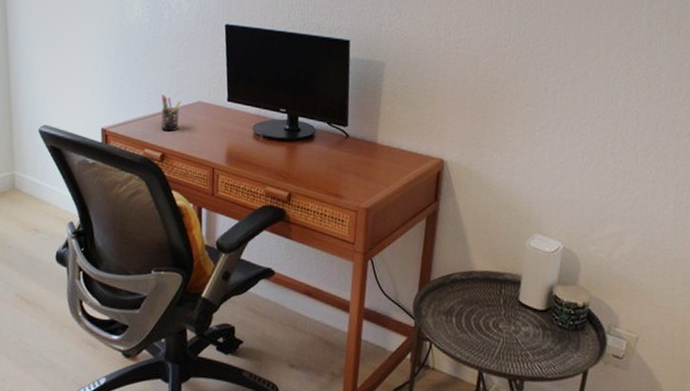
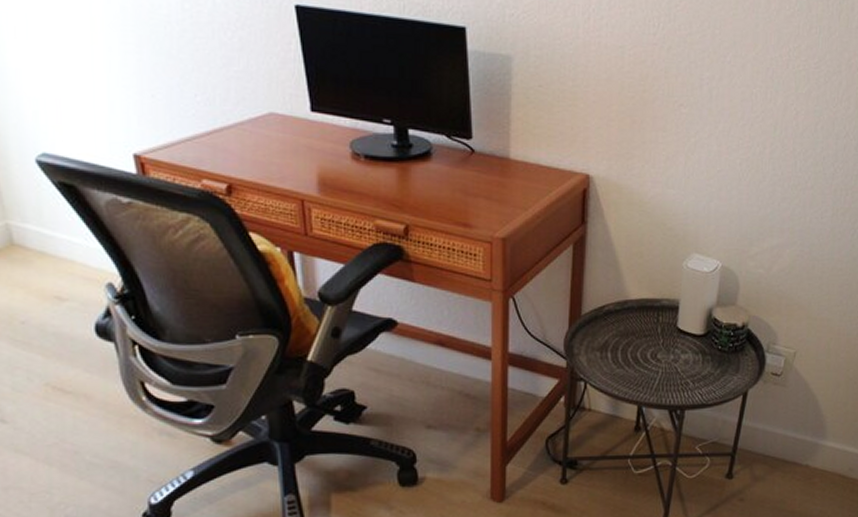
pen holder: present [161,95,182,132] -> none [216,105,247,155]

